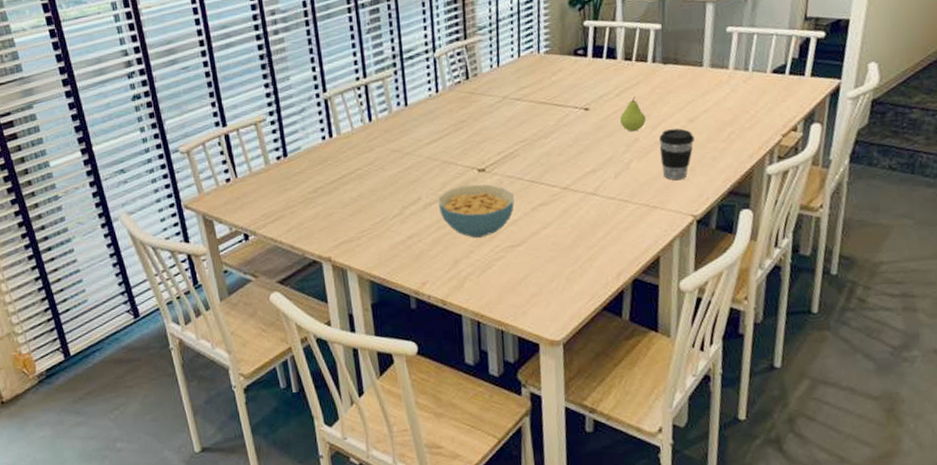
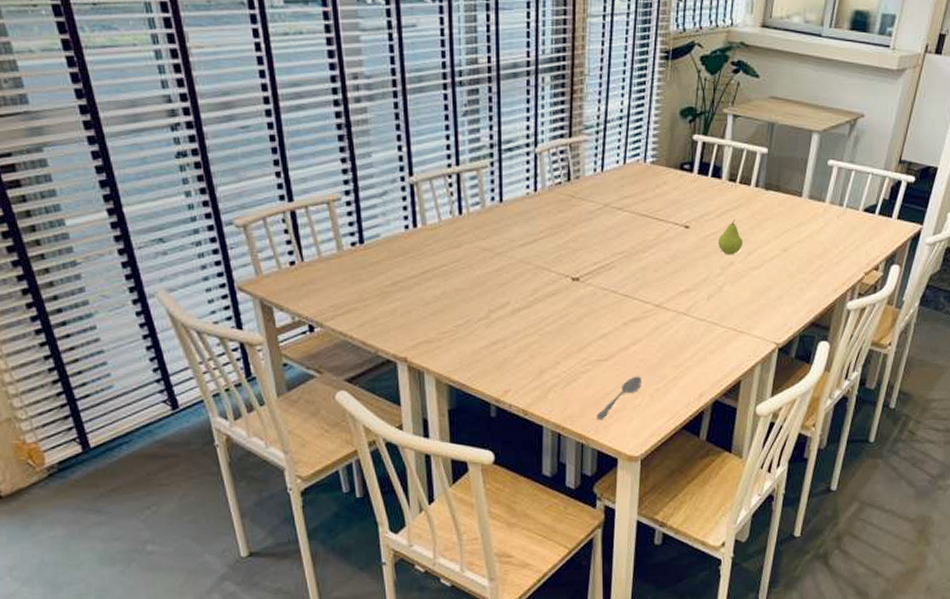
cereal bowl: present [438,184,515,238] -> none [528,293,606,349]
spoon: none [514,259,556,305] -> present [597,376,641,419]
coffee cup: present [659,128,695,181] -> none [752,256,786,308]

